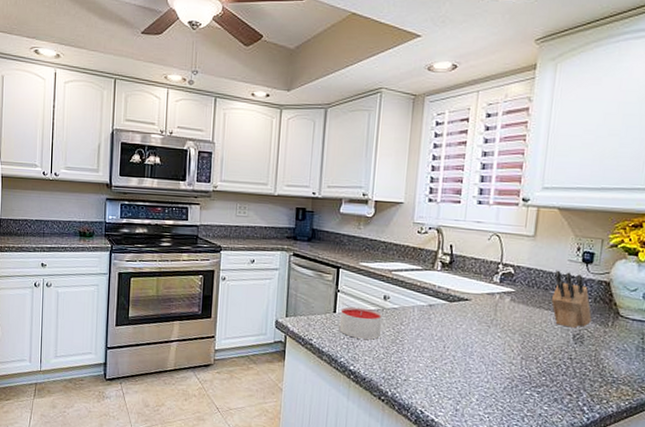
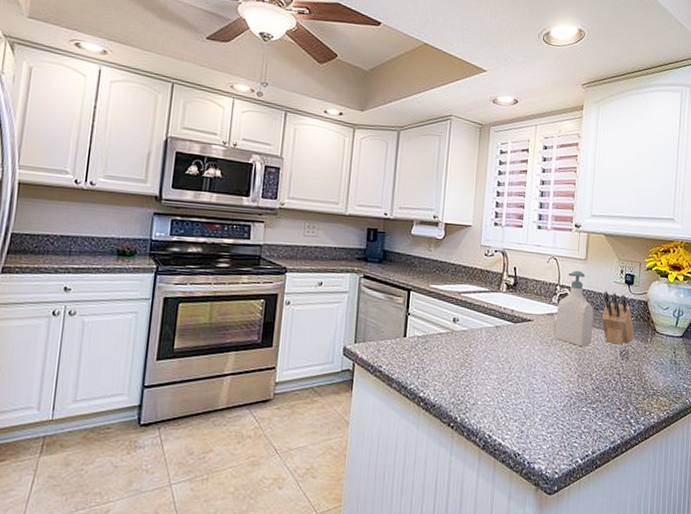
candle: present [339,306,382,340] -> none [409,330,451,364]
soap bottle: none [495,248,543,328] -> present [555,270,594,346]

